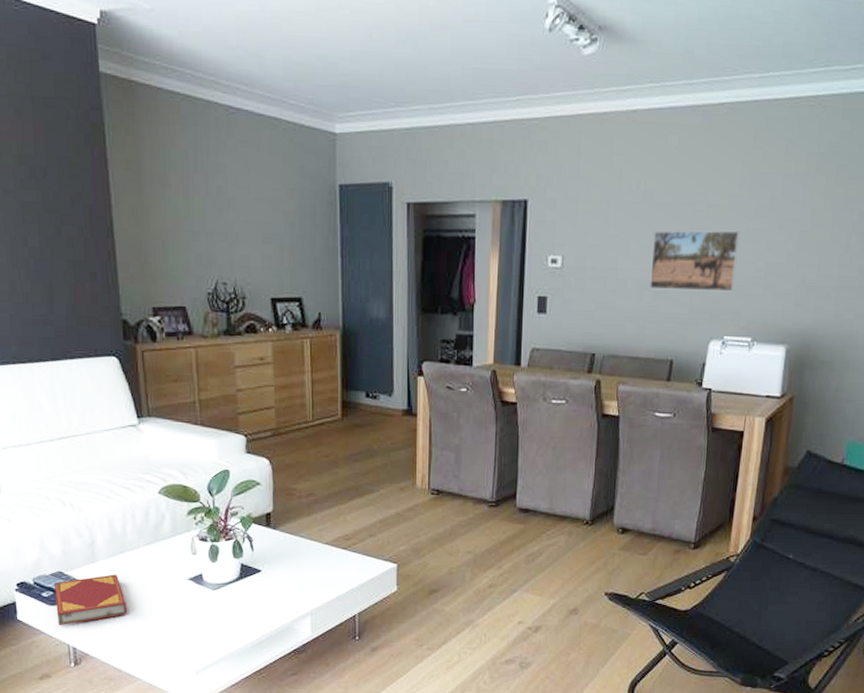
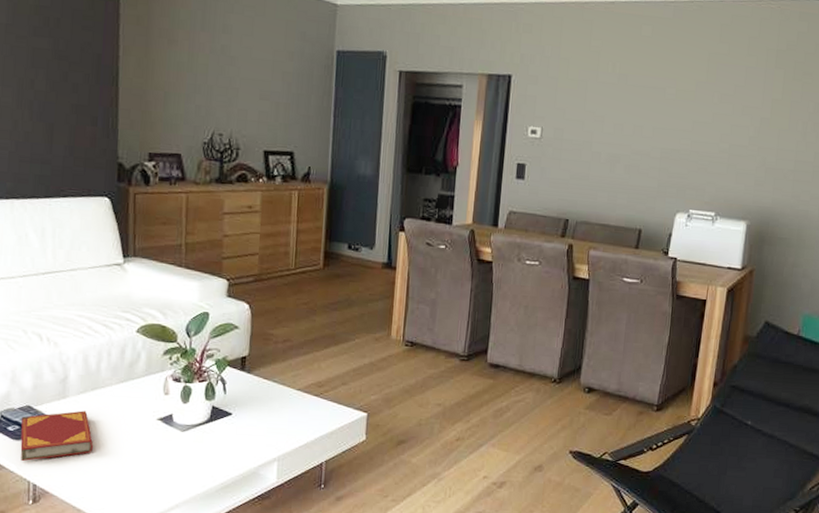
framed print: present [650,230,740,292] -> none [622,110,706,170]

